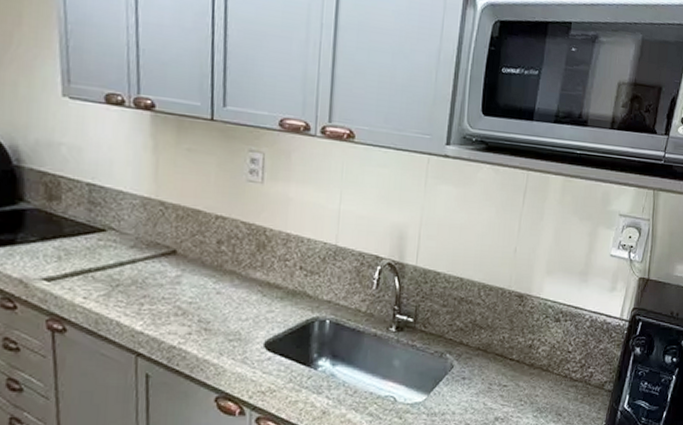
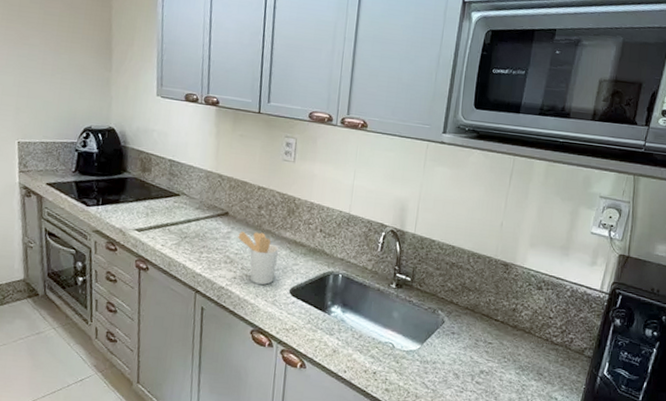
utensil holder: none [190,273,247,339] -> present [237,230,278,285]

